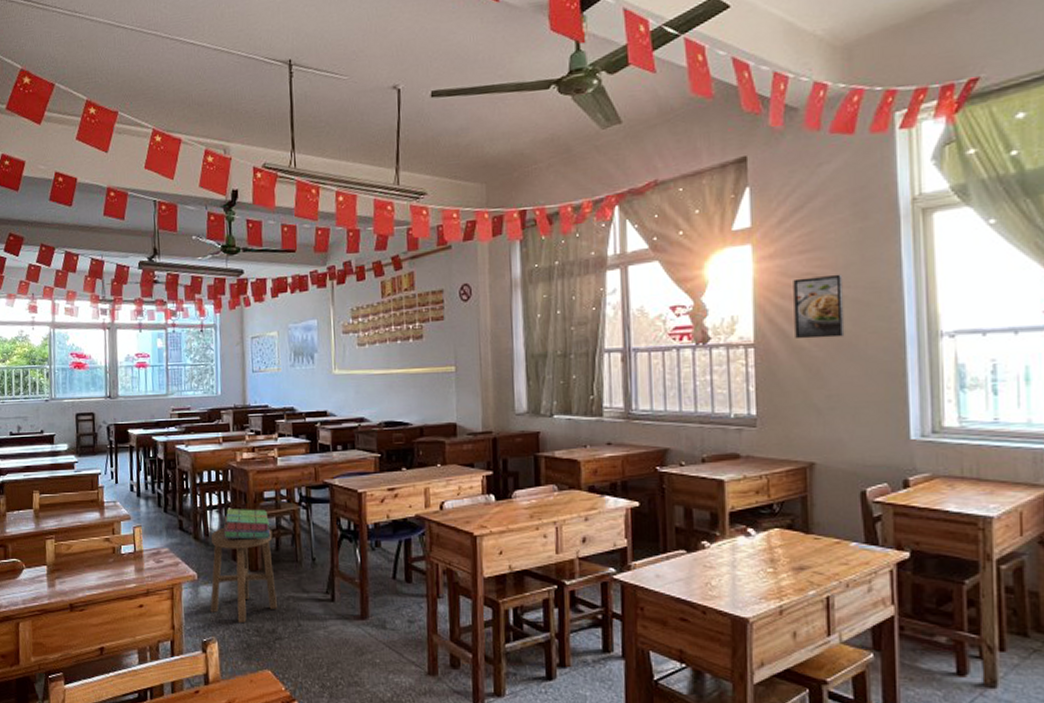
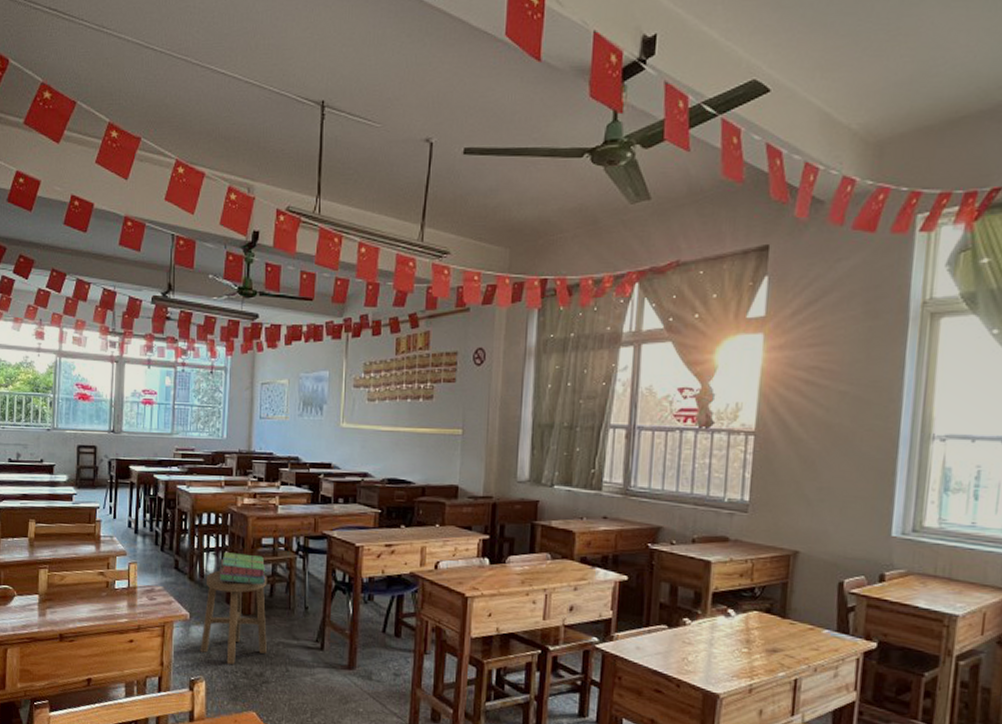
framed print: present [793,274,845,340] -> none [795,370,848,432]

